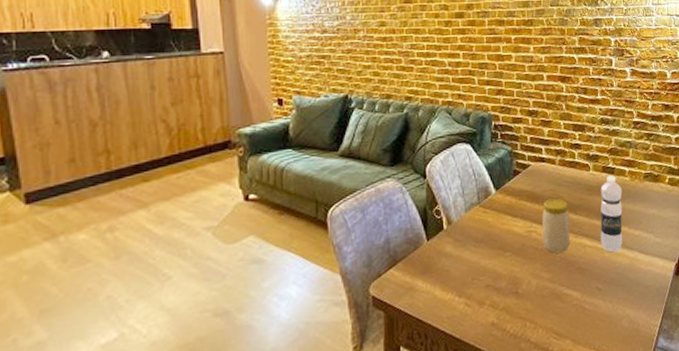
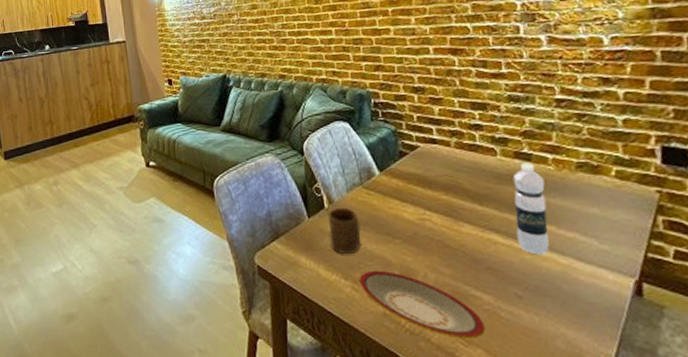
cup: none [446,227,476,273] -> present [328,207,361,254]
plate: none [472,283,574,335] -> present [359,270,486,340]
jar: present [542,198,571,253] -> none [437,185,476,247]

